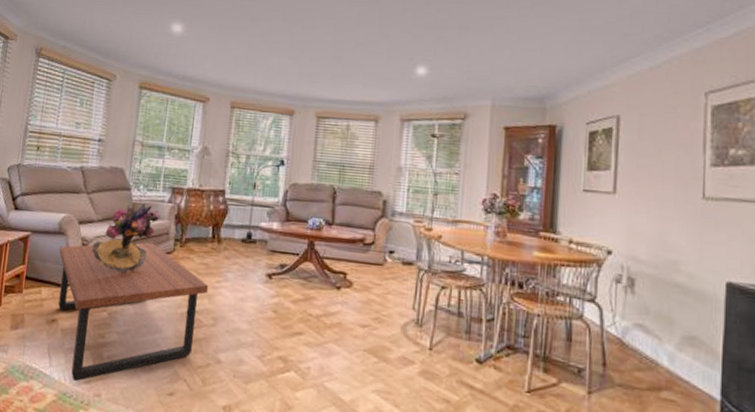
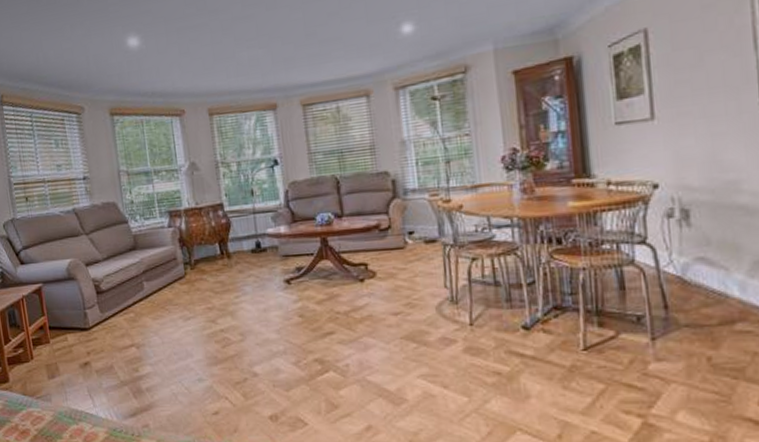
coffee table: present [58,242,209,382] -> none [73,271,230,417]
bouquet: present [91,203,160,274] -> none [104,233,164,307]

